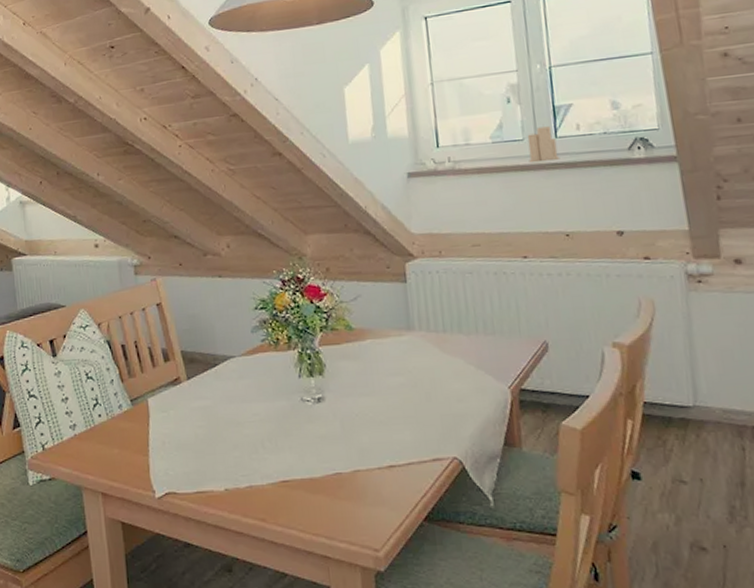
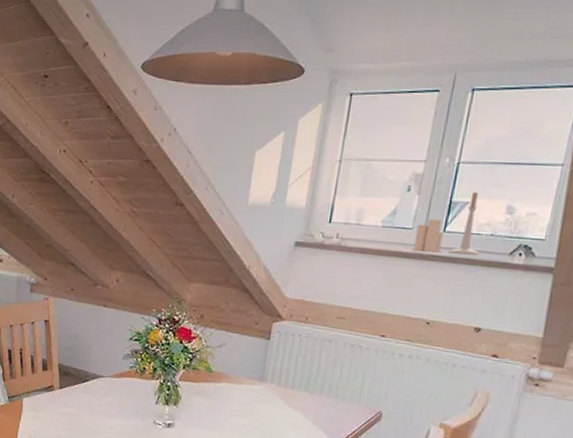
candlestick: none [566,92,599,160] -> present [448,192,480,256]

